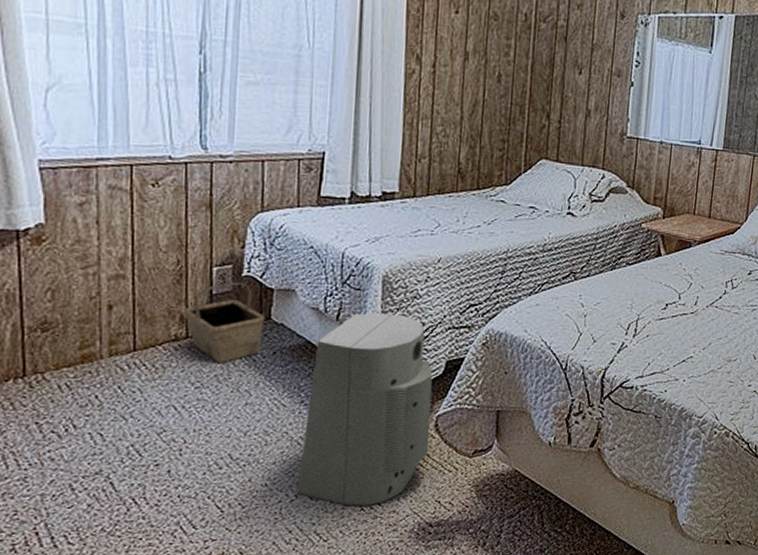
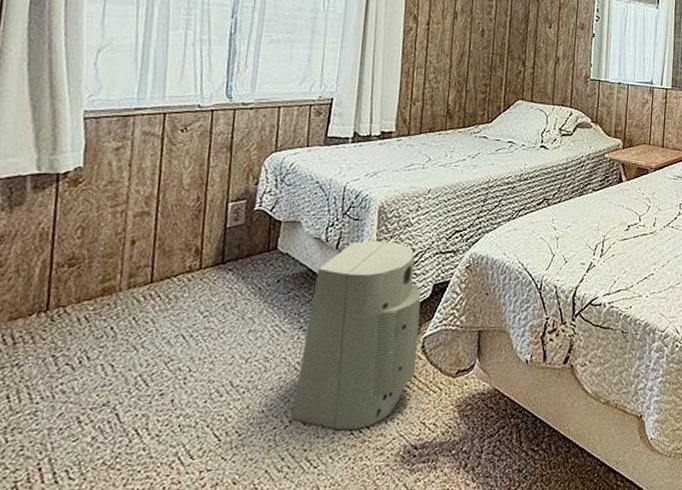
basket: present [184,281,266,362] -> none [199,215,273,292]

